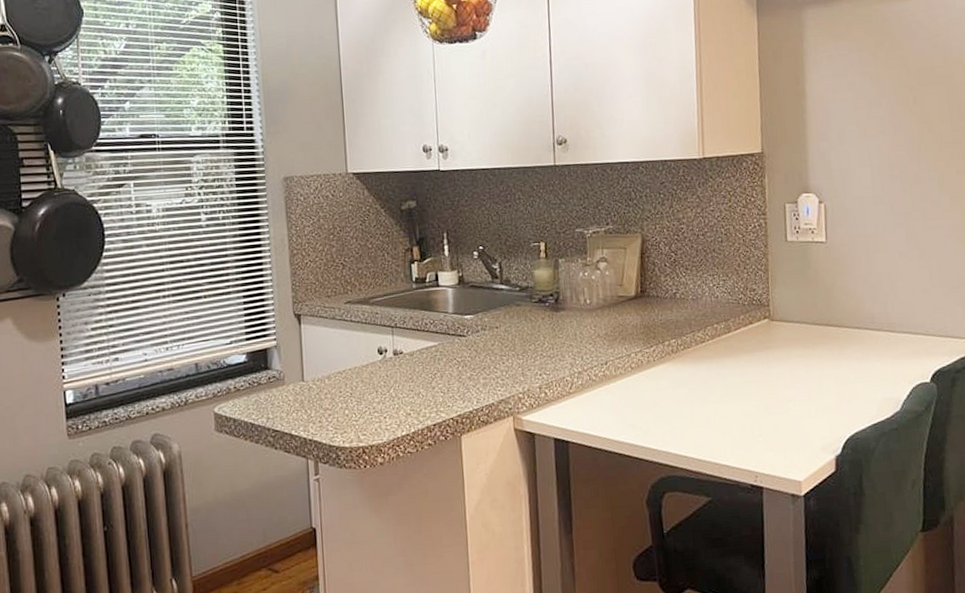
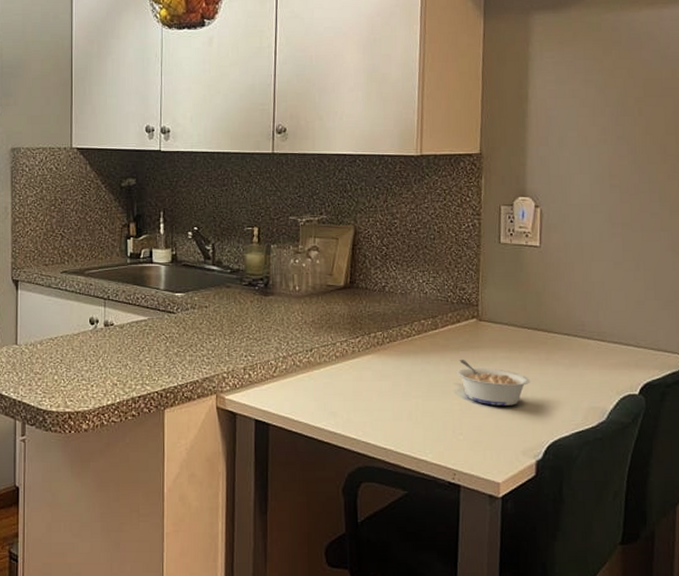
legume: none [752,361,825,405] -> present [457,360,530,406]

